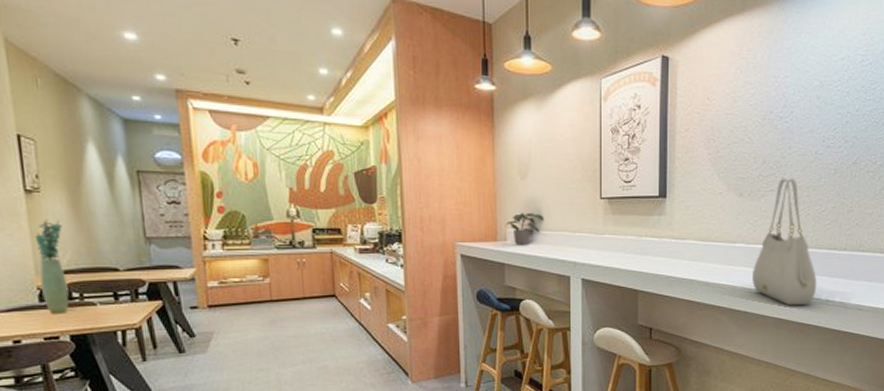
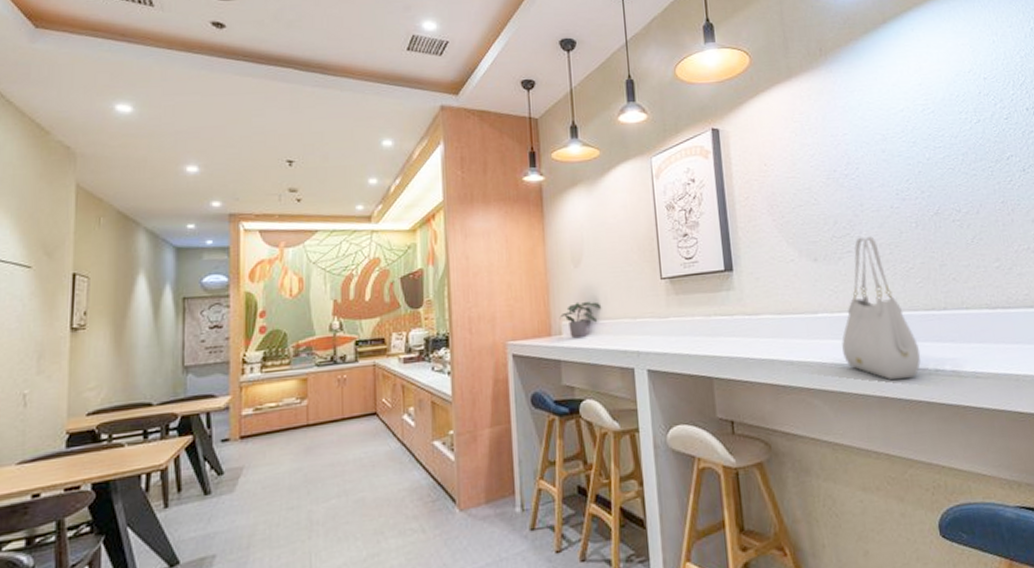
vase: present [35,218,70,316] -> none [70,356,101,462]

